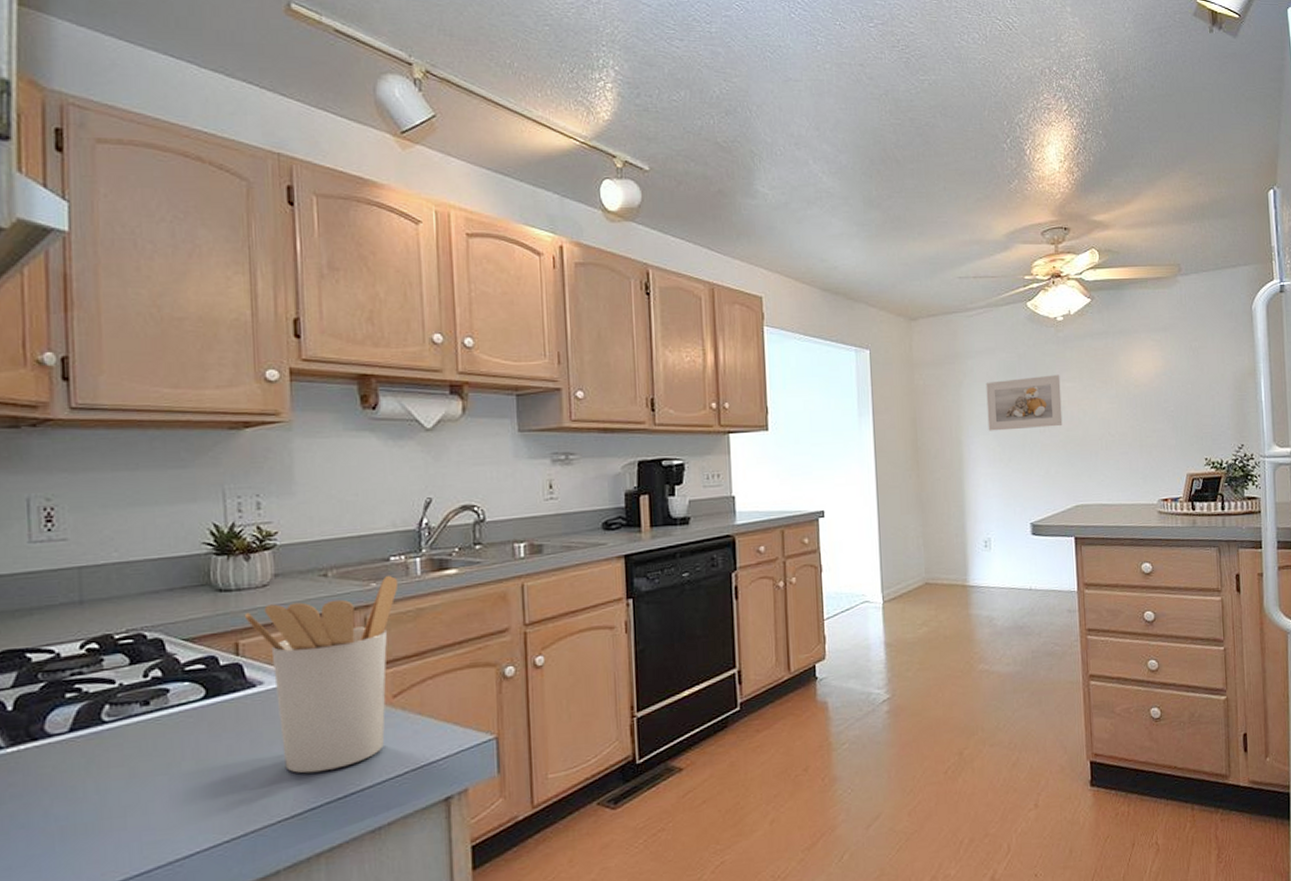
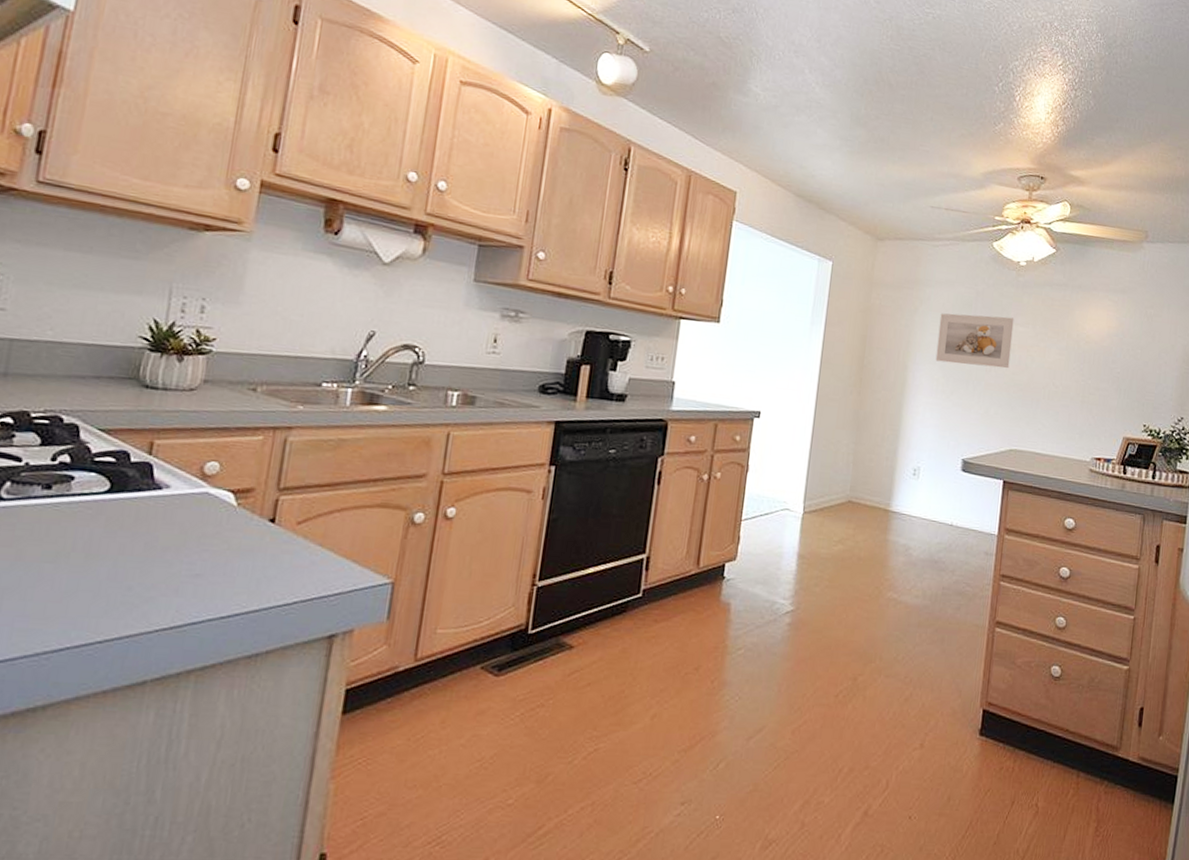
utensil holder: present [244,575,399,774] -> none [165,400,326,587]

